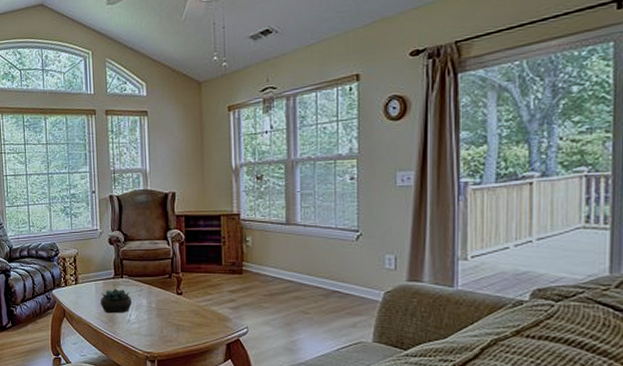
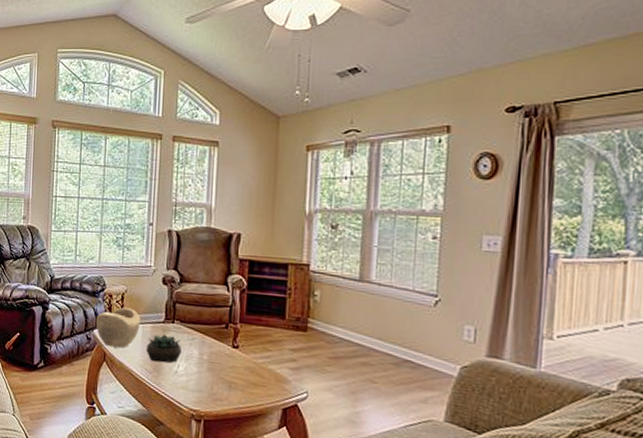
decorative bowl: none [53,268,93,304] -> present [95,307,140,348]

